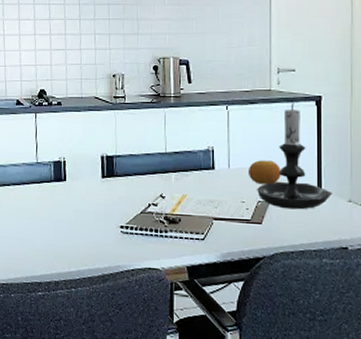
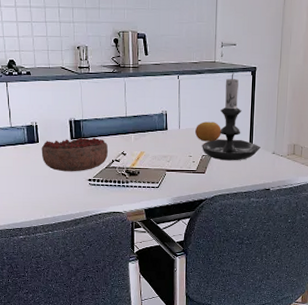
decorative bowl: none [68,175,145,217] -> present [41,137,109,172]

